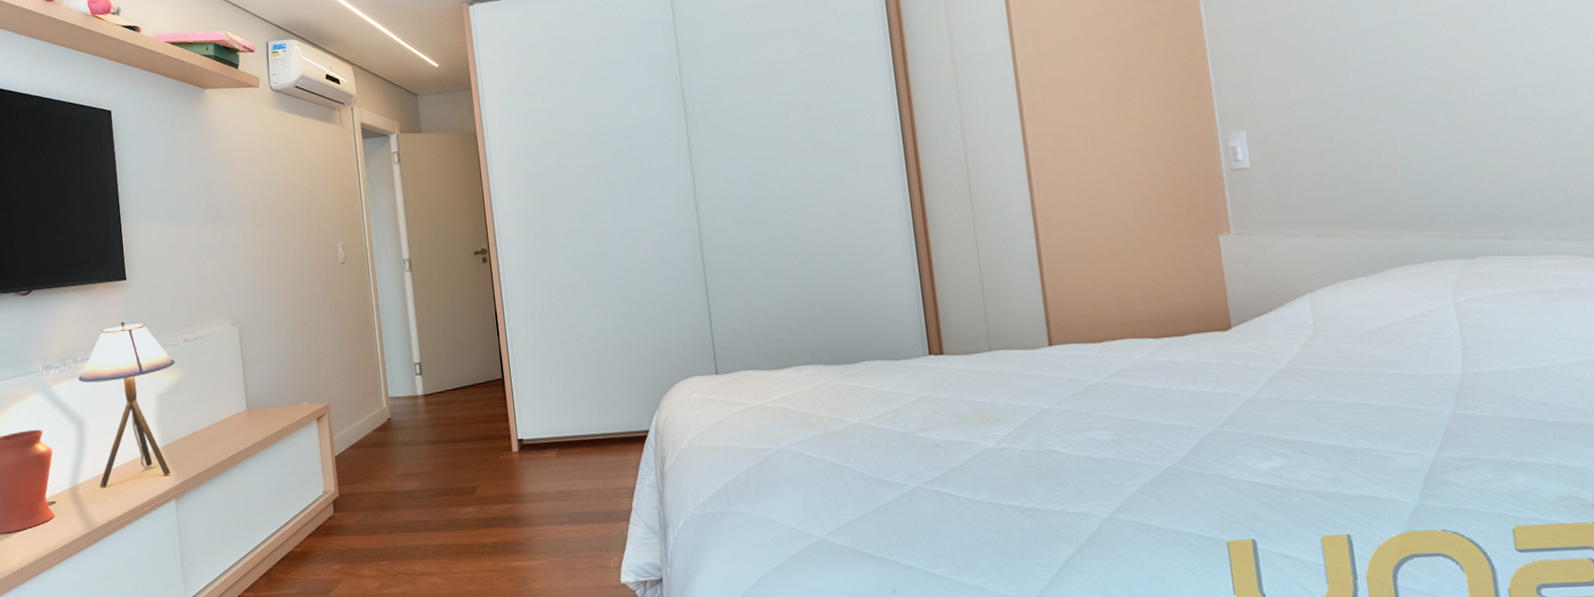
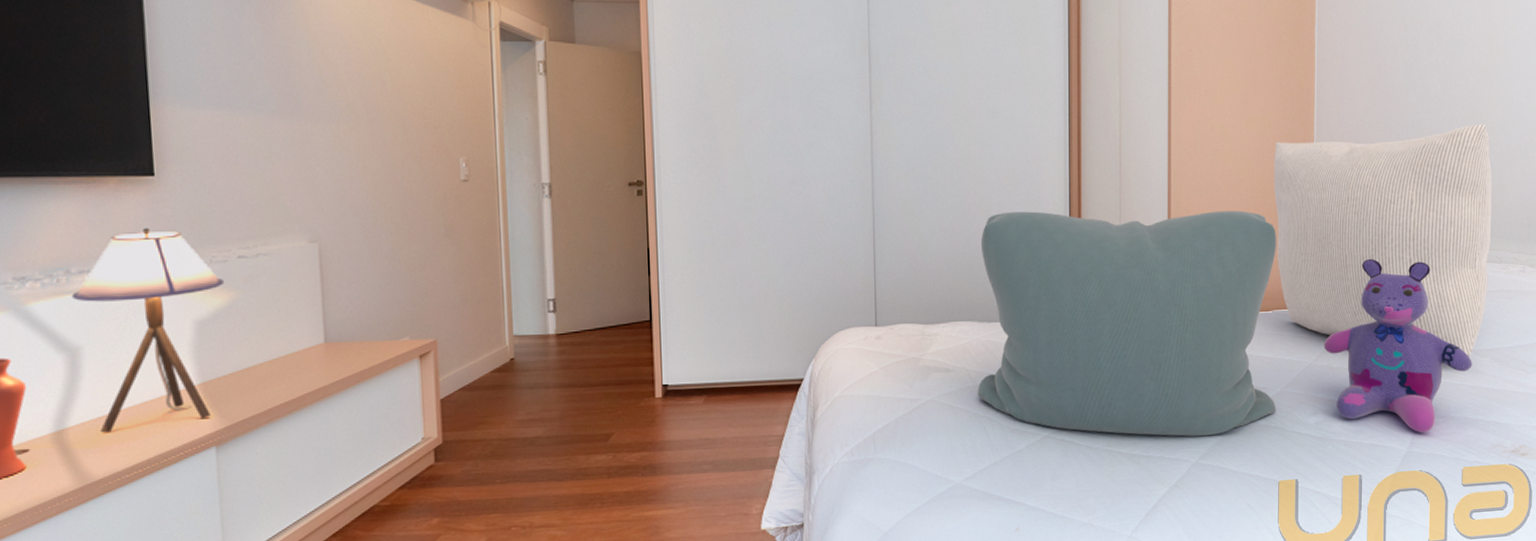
cushion: none [818,221,1212,487] -> present [977,210,1277,437]
pillow: none [1164,81,1515,380] -> present [1274,123,1492,357]
toy: none [1267,261,1506,481] -> present [1323,258,1472,433]

